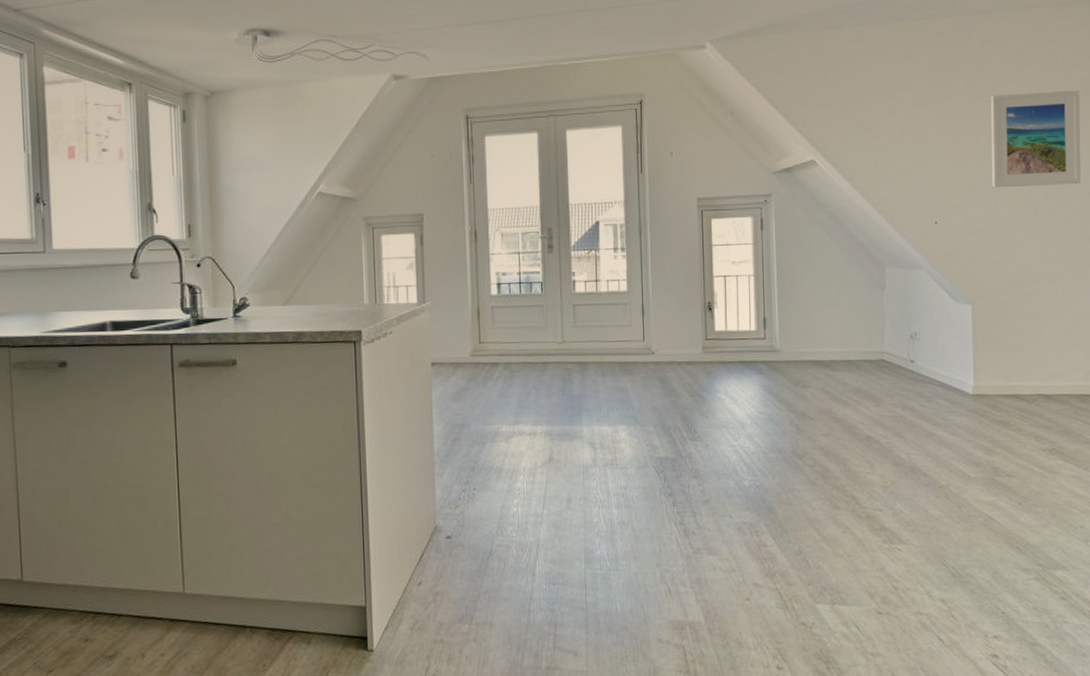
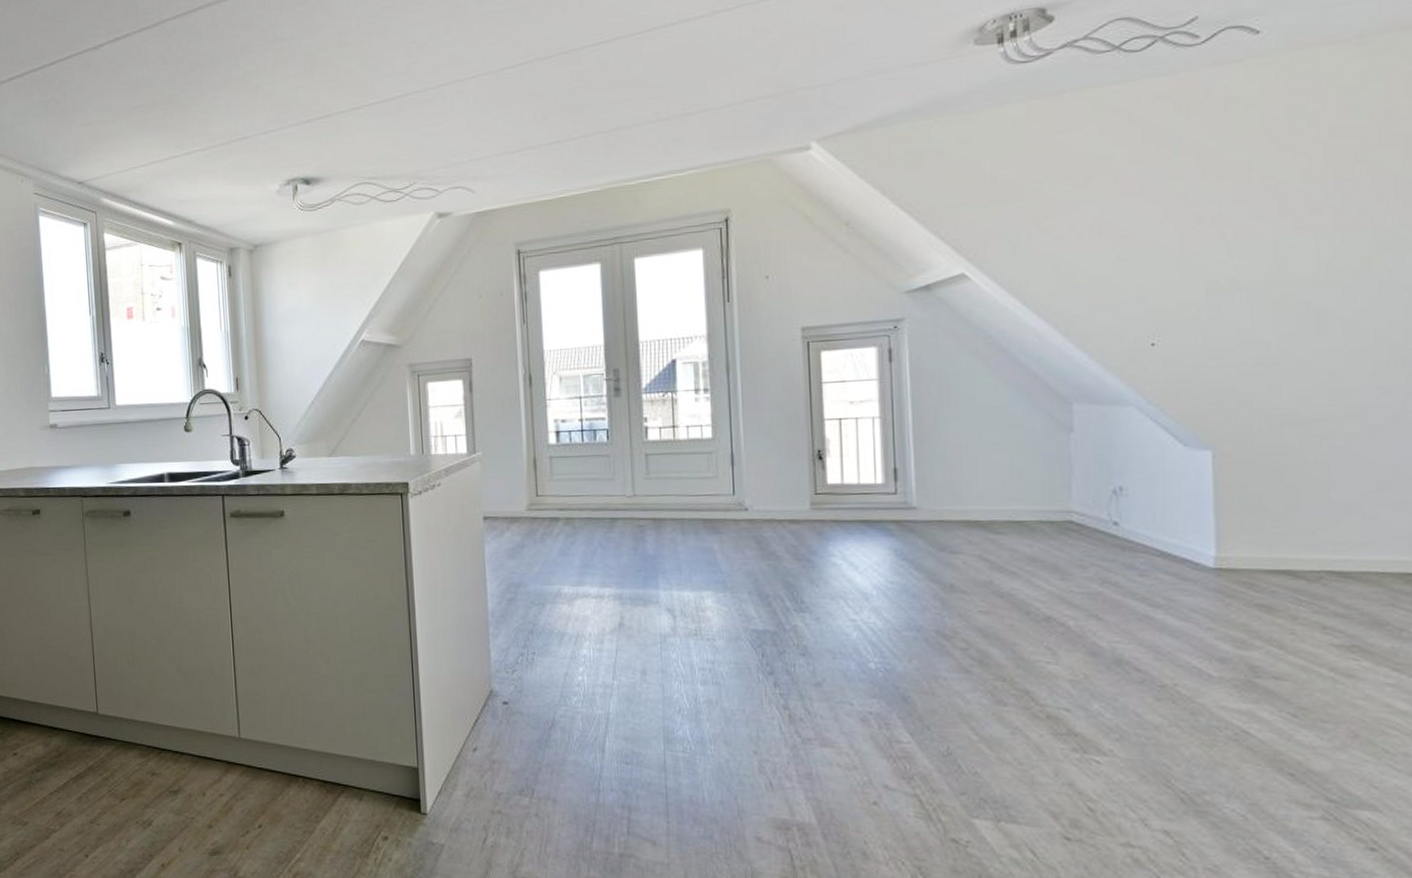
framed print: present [990,90,1081,188] -> none [1242,152,1402,295]

